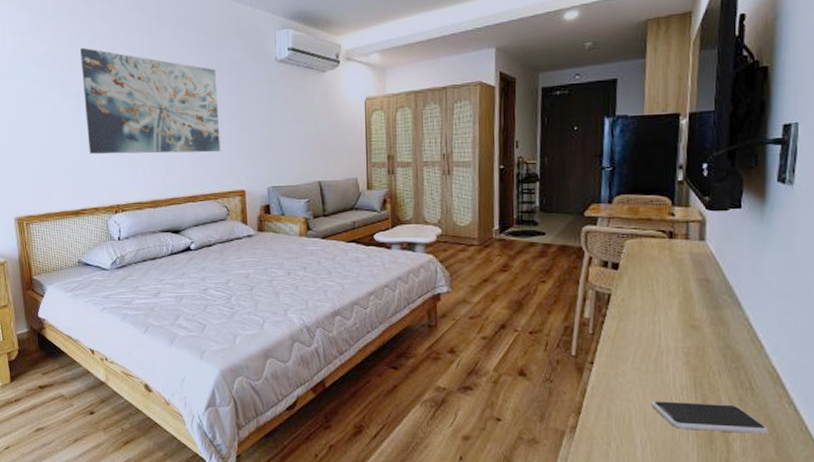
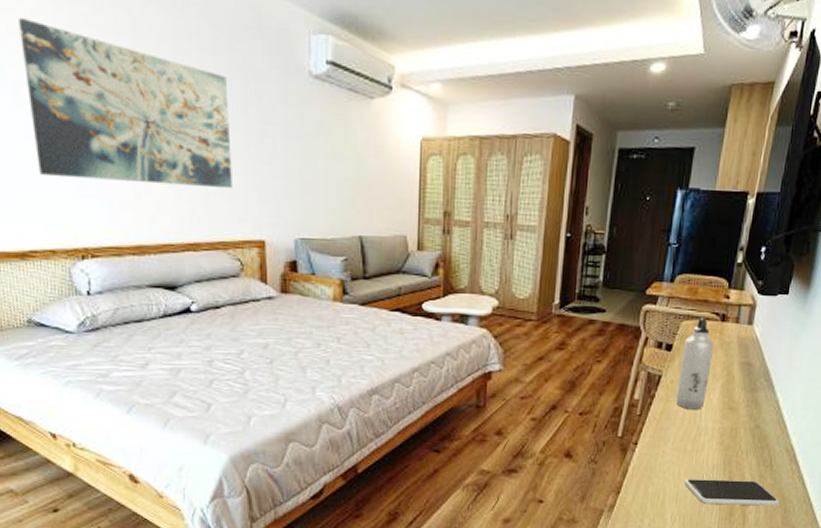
water bottle: none [629,236,665,328] -> present [675,318,714,409]

